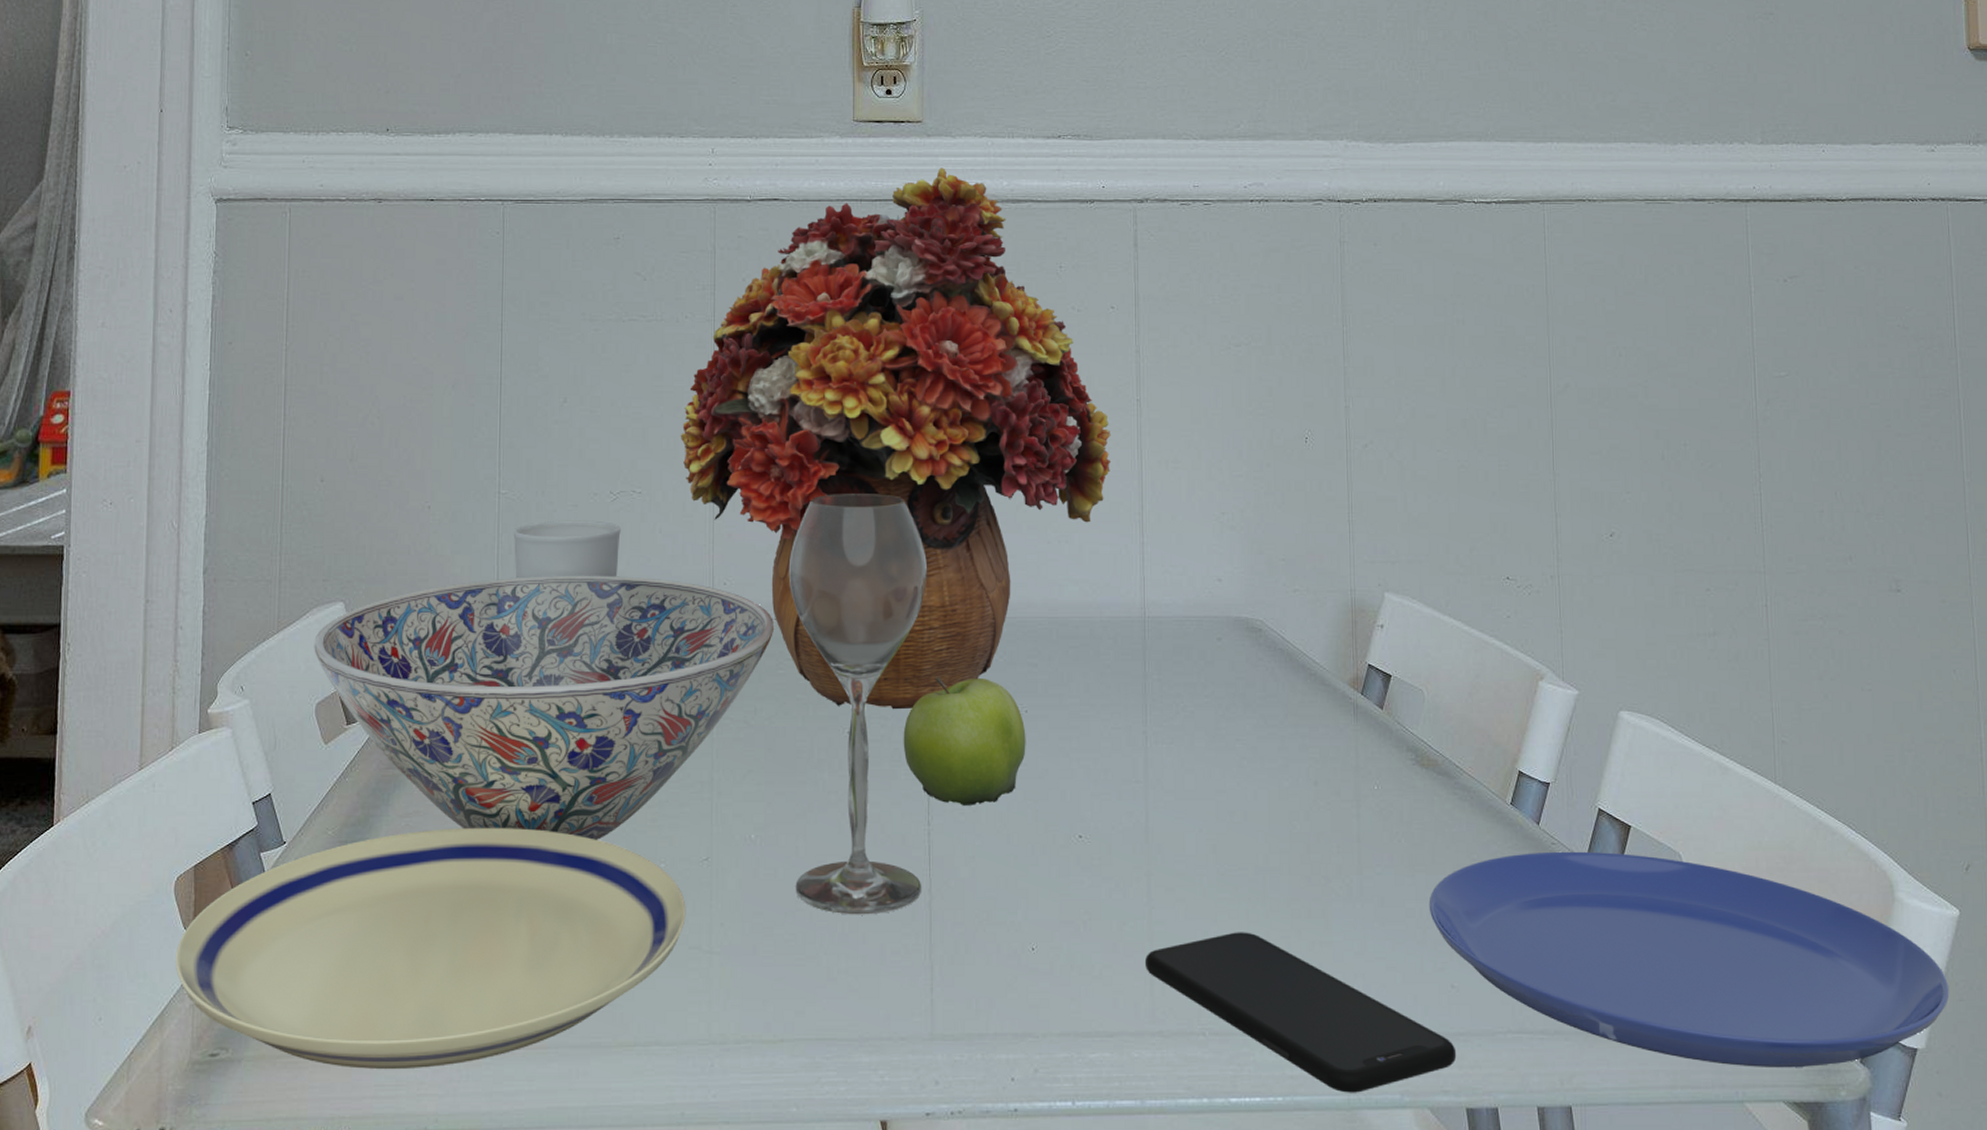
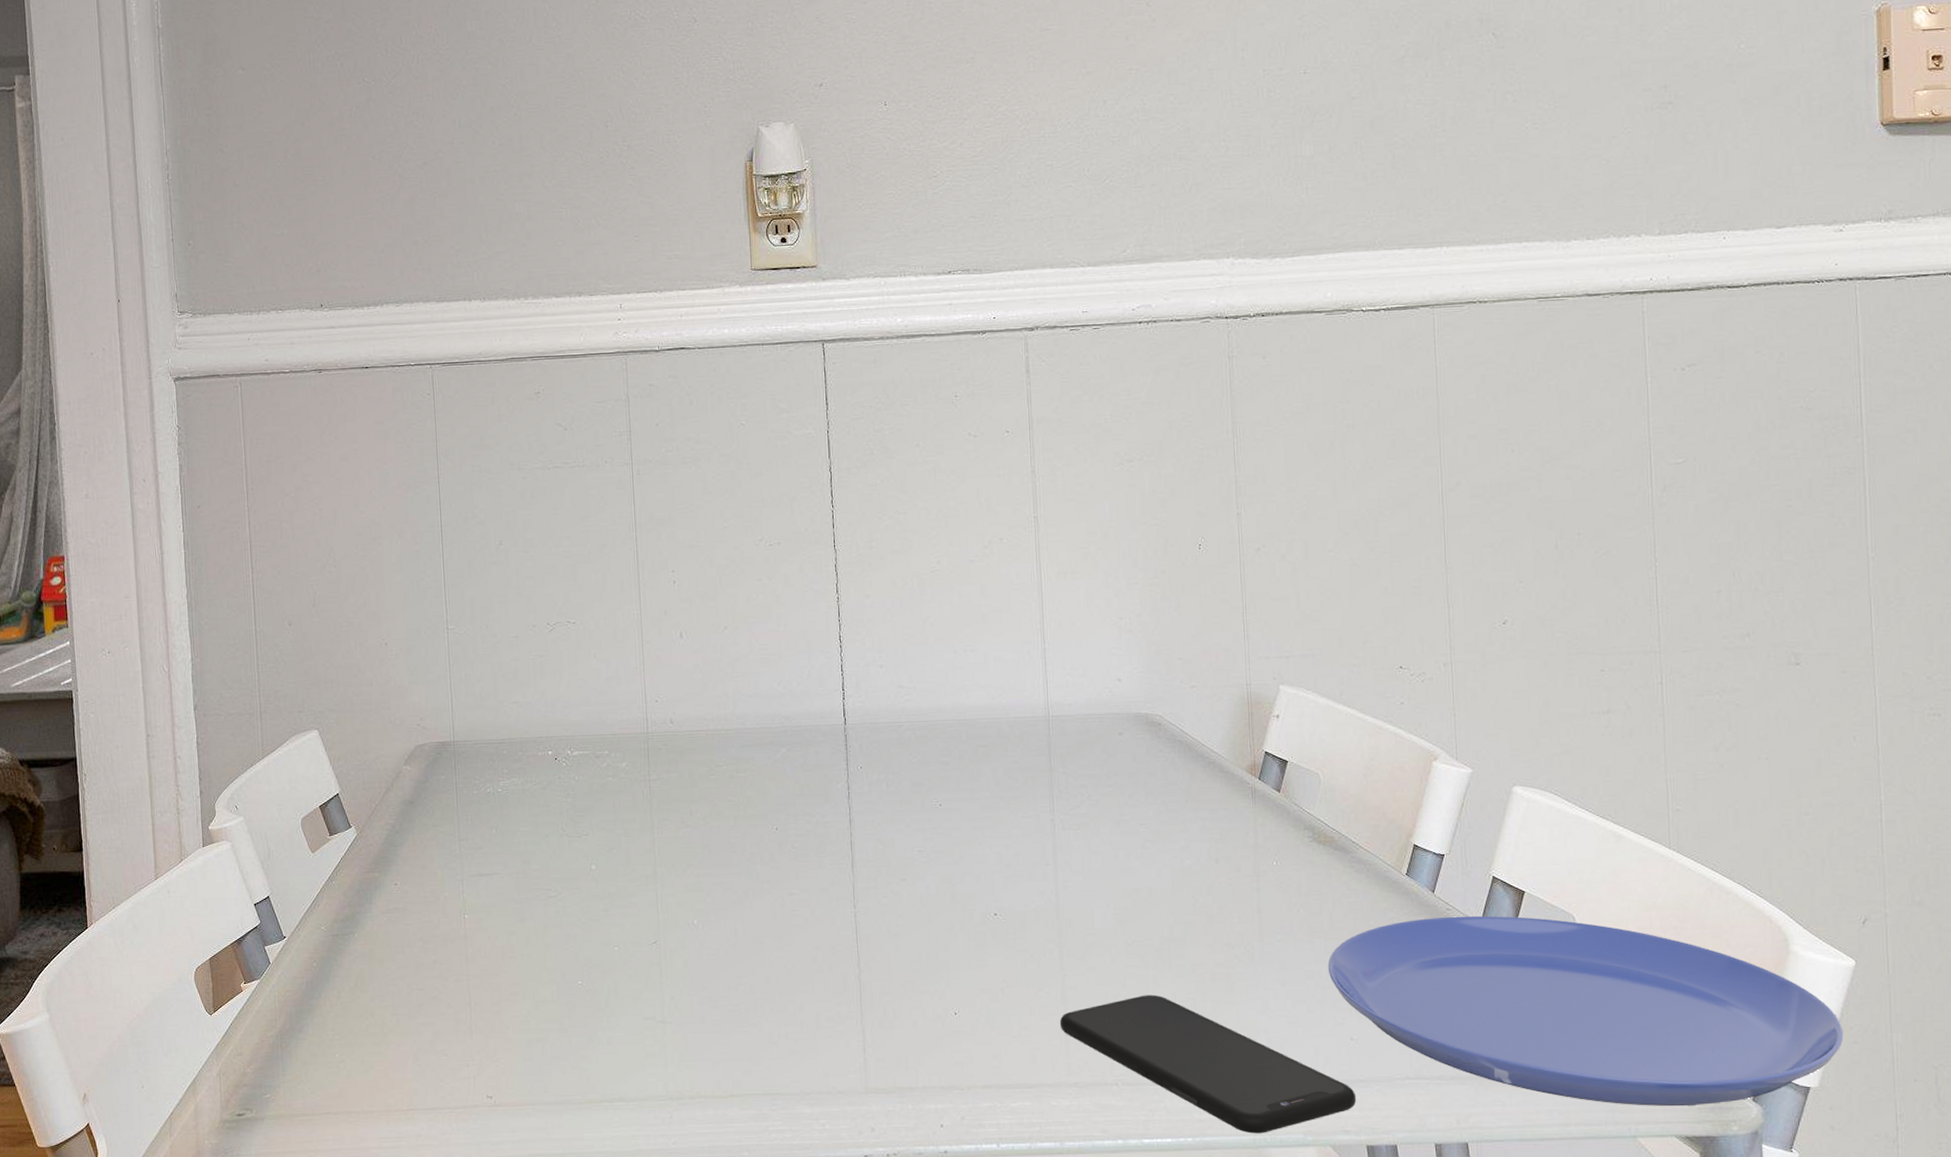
plate: present [175,827,686,1069] -> none [200,919,640,1124]
bowl: present [314,575,775,840] -> none [295,698,704,928]
candle holder: present [513,520,621,579] -> none [462,649,559,704]
flower arrangement: present [680,167,1112,710] -> none [607,309,1012,807]
wineglass: present [788,492,928,915] -> none [713,614,852,988]
fruit: present [903,676,1026,805] -> none [827,776,942,890]

